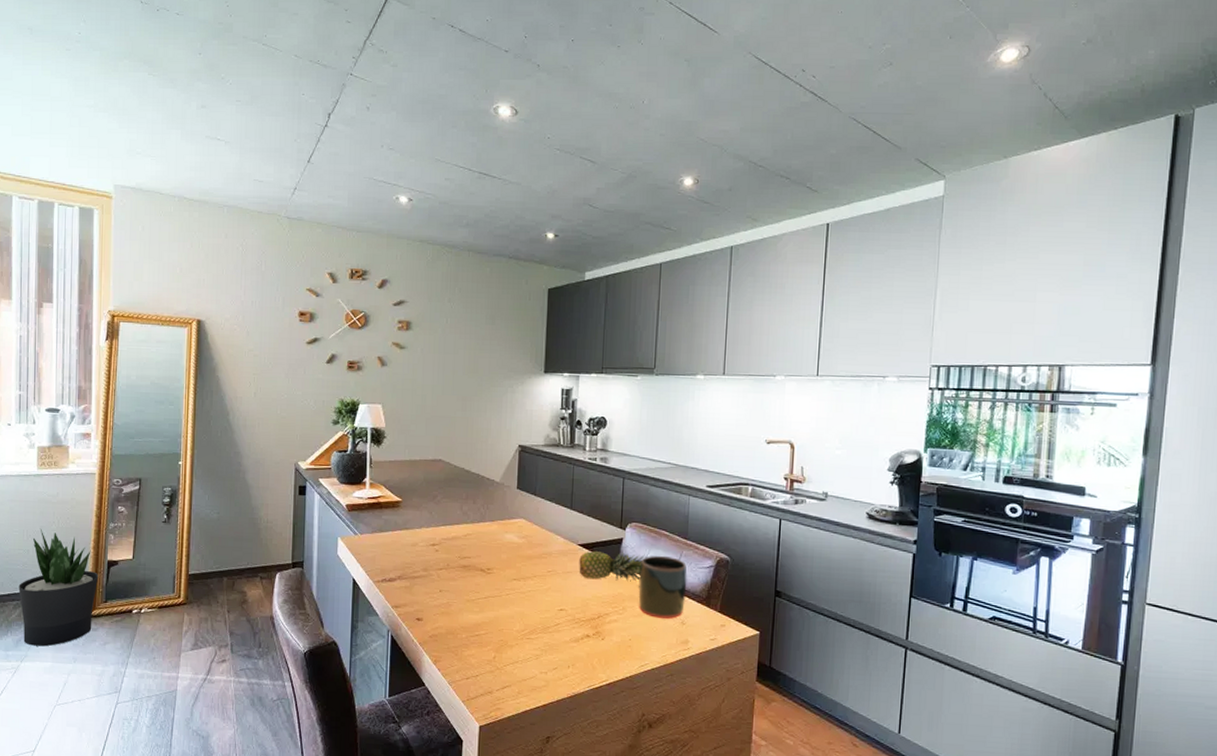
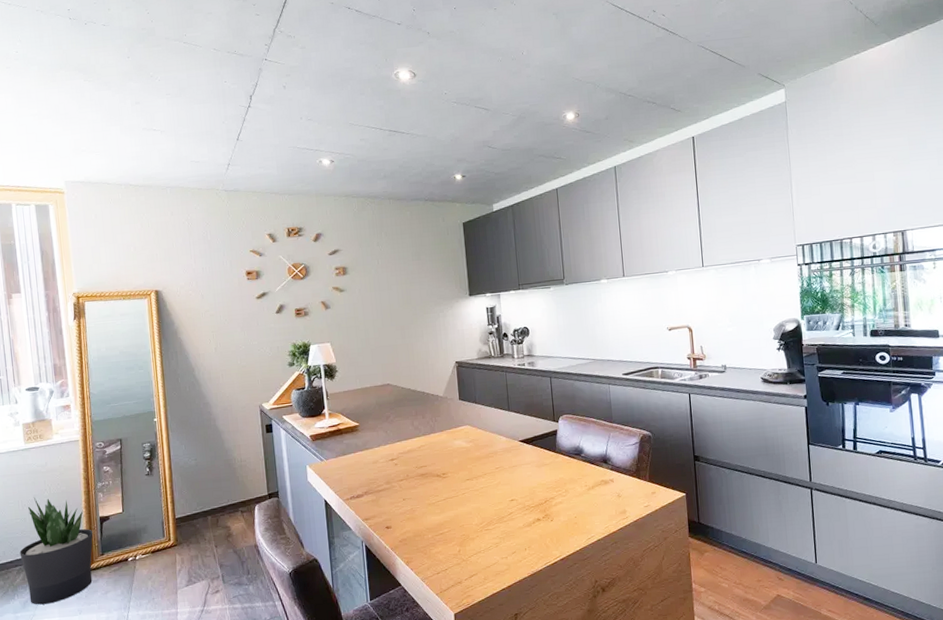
fruit: present [579,551,645,582] -> none [522,441,578,470]
mug: present [637,555,687,619] -> none [575,439,619,495]

